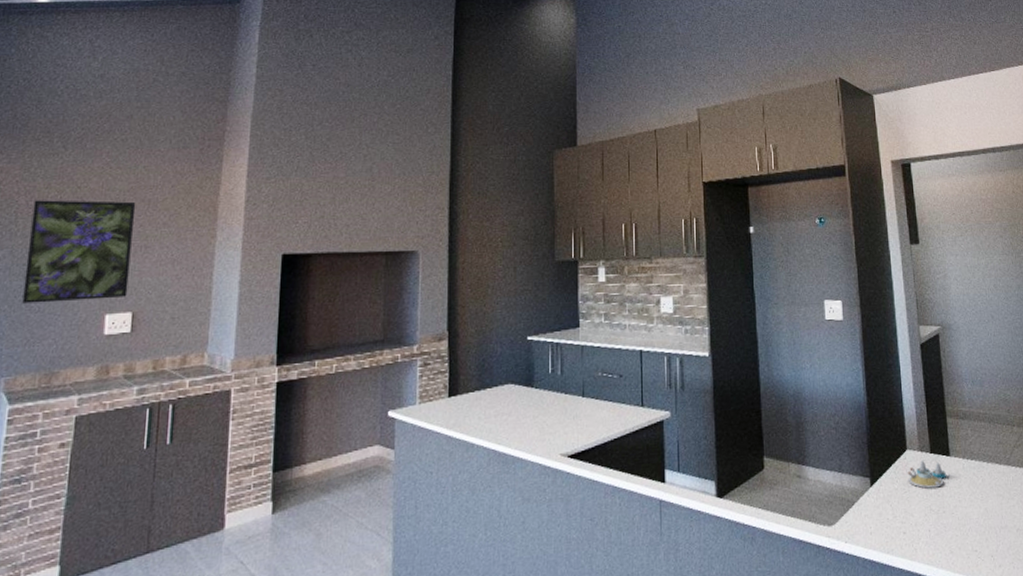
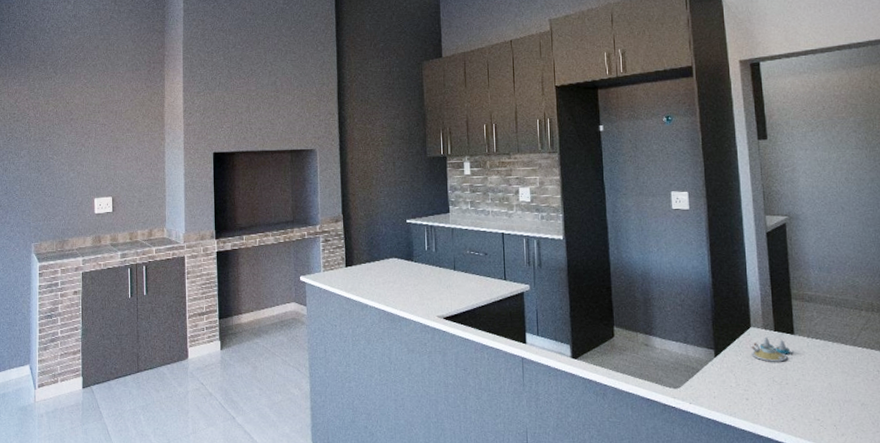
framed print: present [22,200,136,304] -> none [39,113,108,190]

